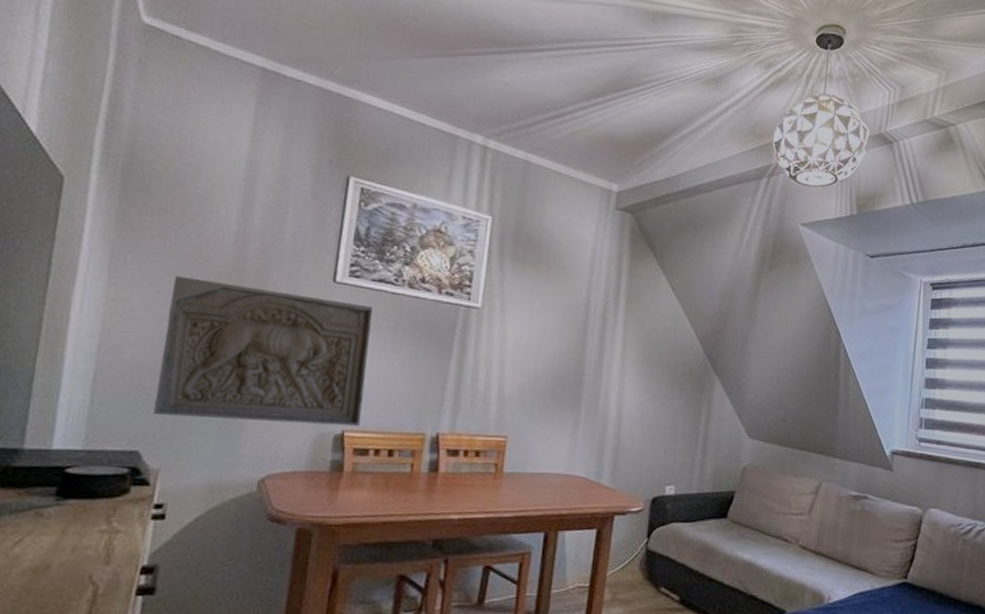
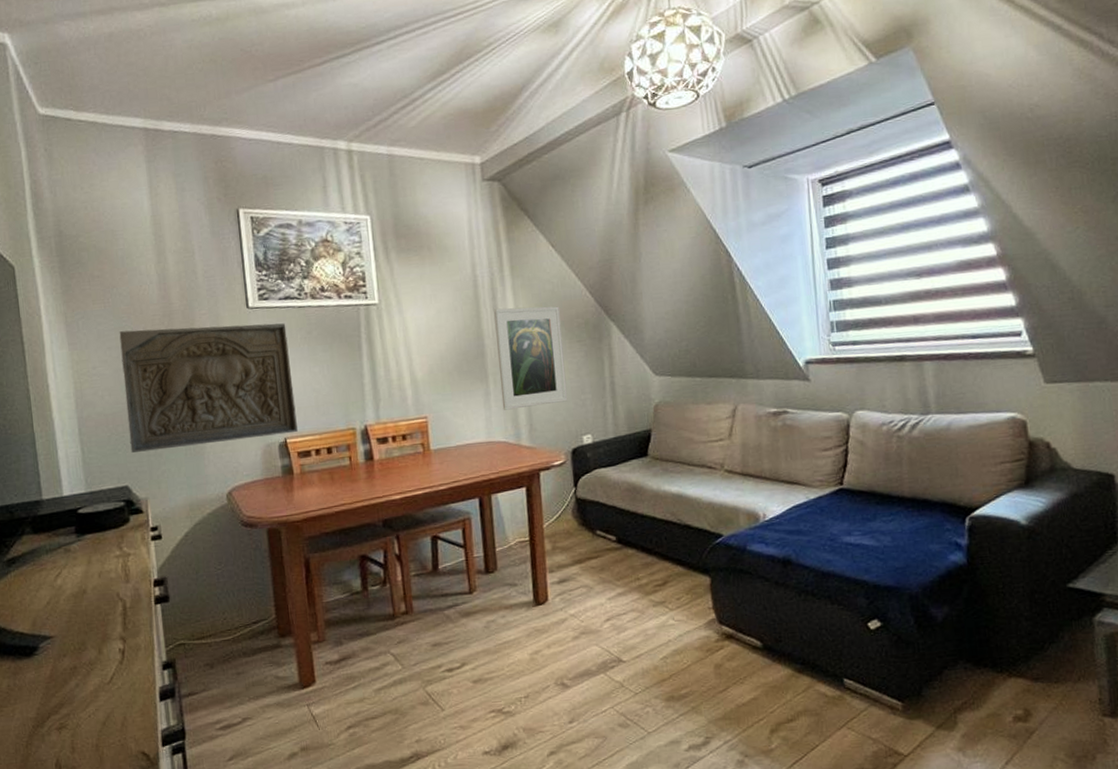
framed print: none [589,339,667,448] -> present [494,306,568,410]

